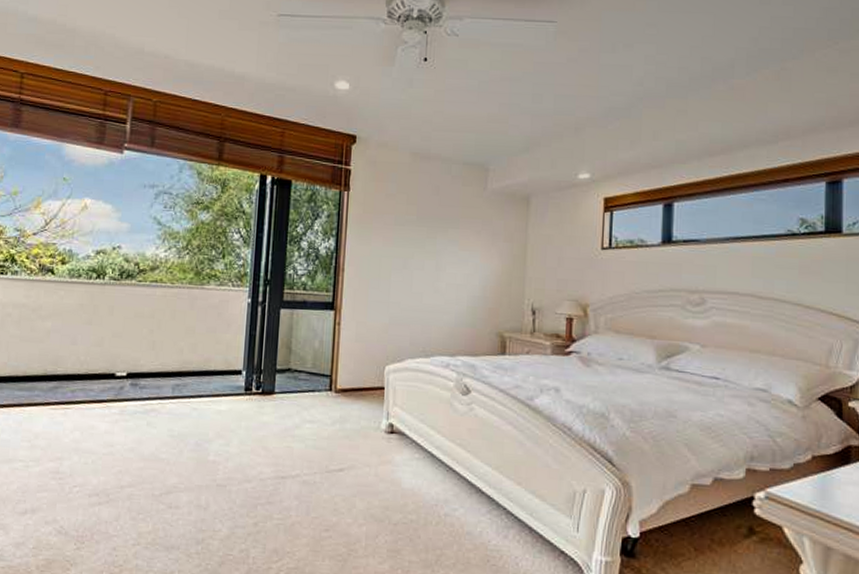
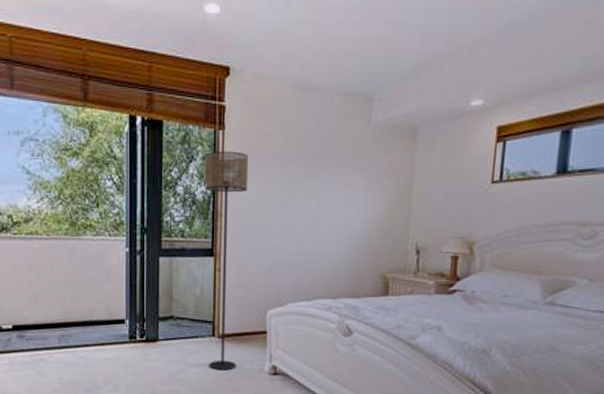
floor lamp: none [324,210,372,427] -> present [205,151,249,370]

